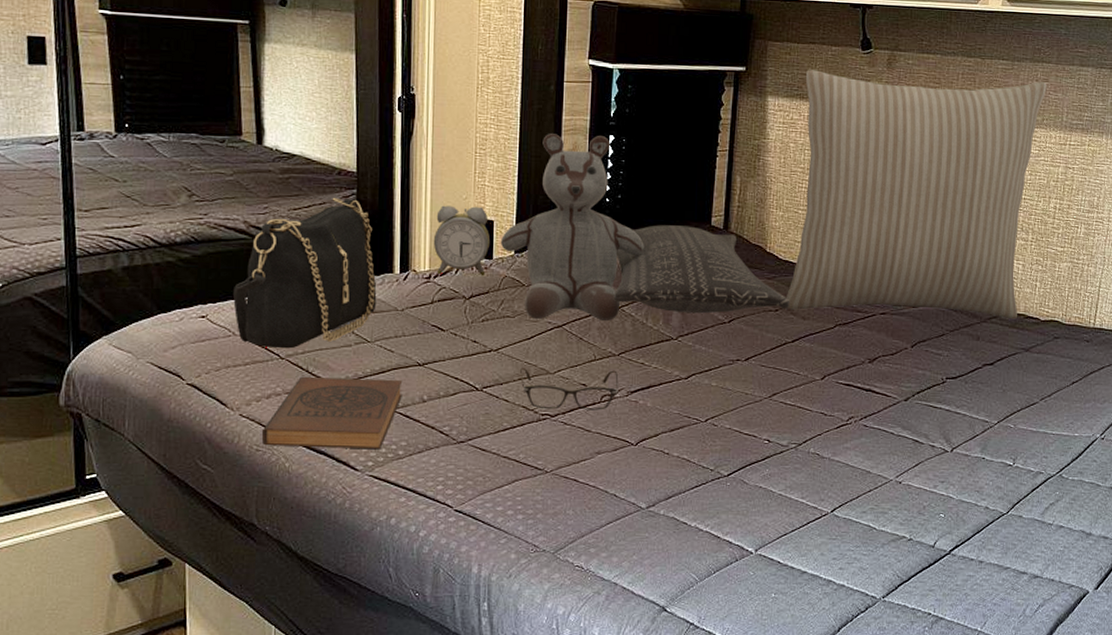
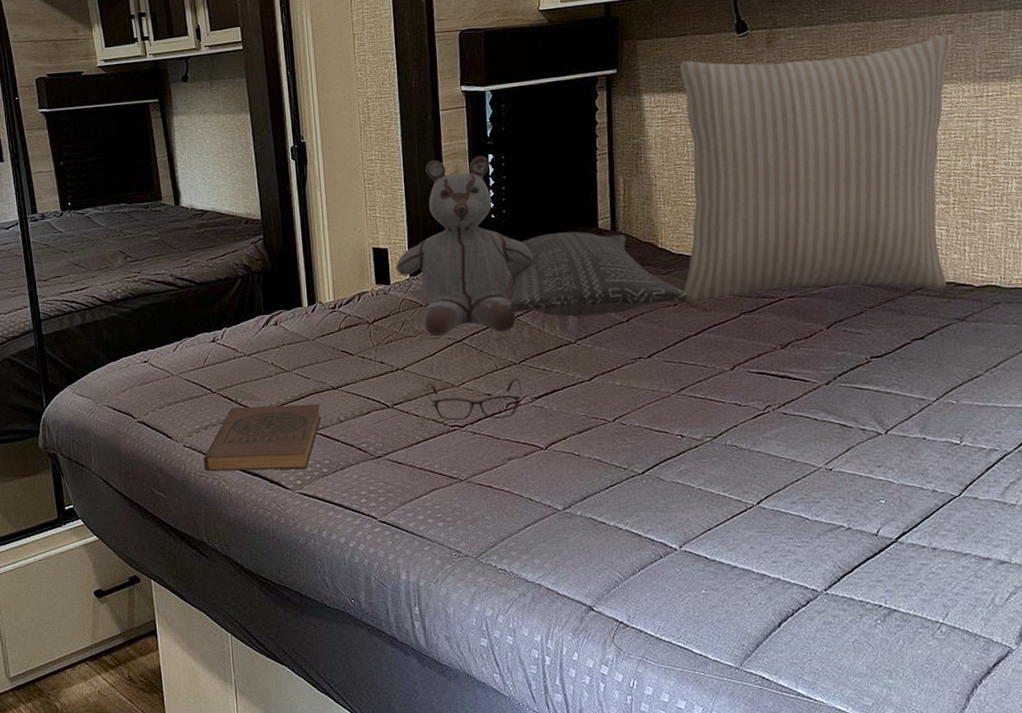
handbag: present [233,197,377,349] -> none [168,244,291,385]
alarm clock: present [433,205,490,276] -> none [334,237,386,304]

